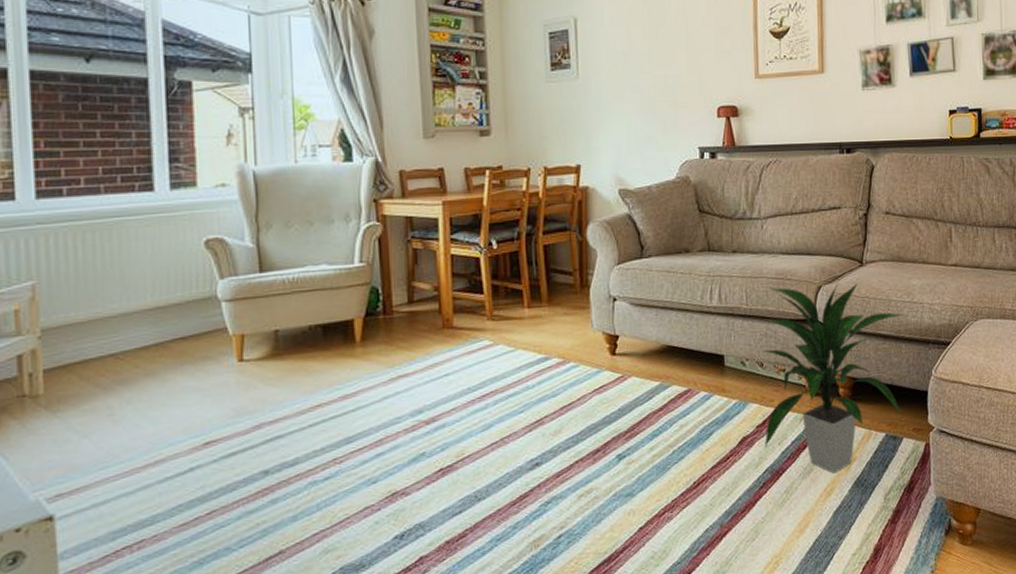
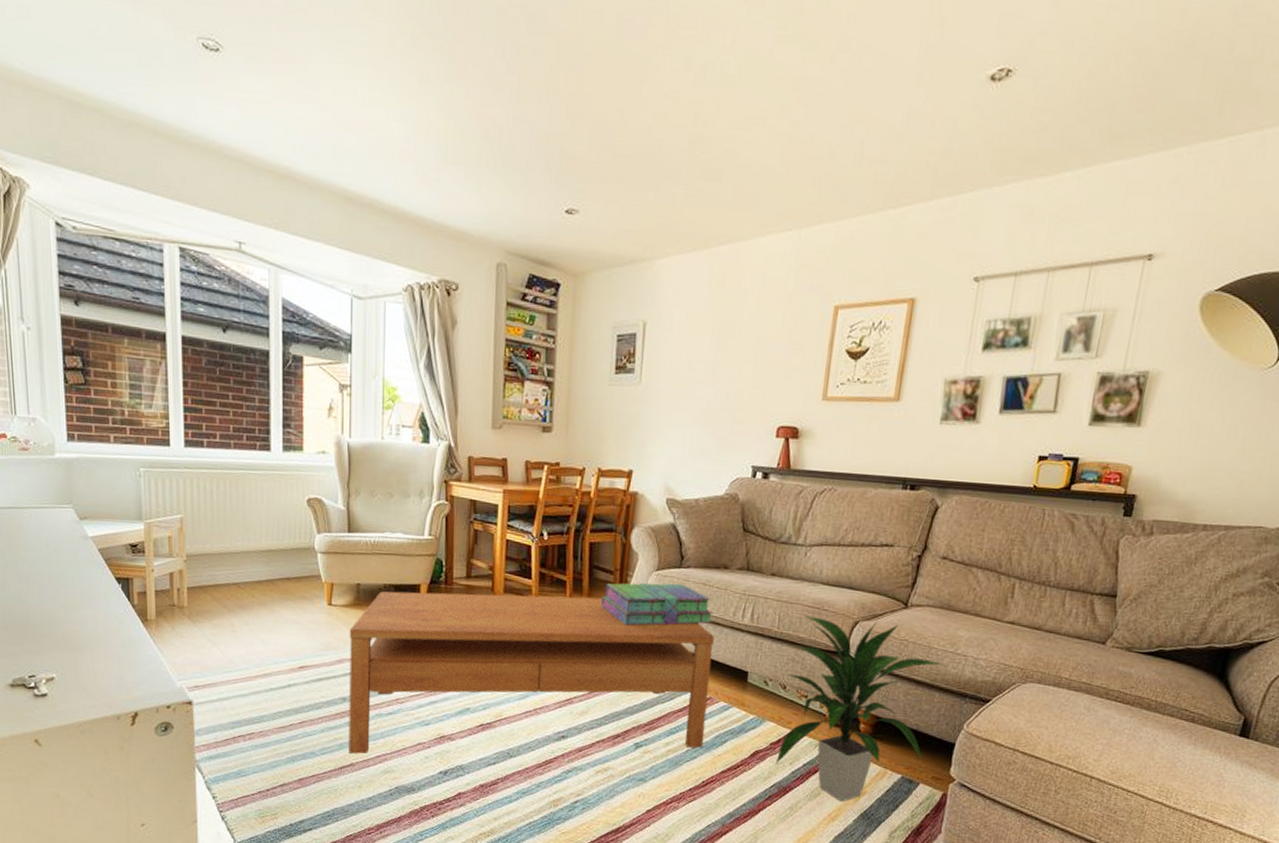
coffee table: none [267,303,689,539] -> present [349,591,714,754]
stack of books: none [563,274,680,327] -> present [601,582,712,626]

